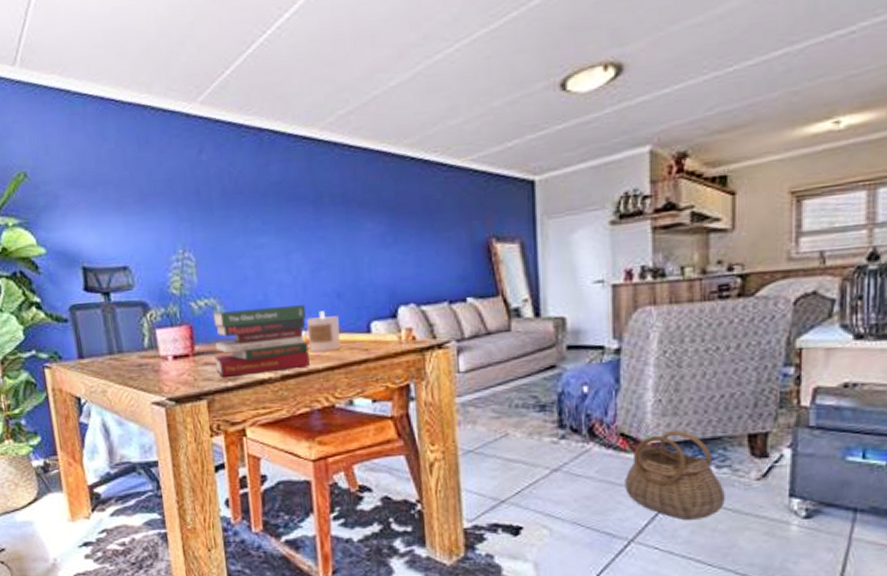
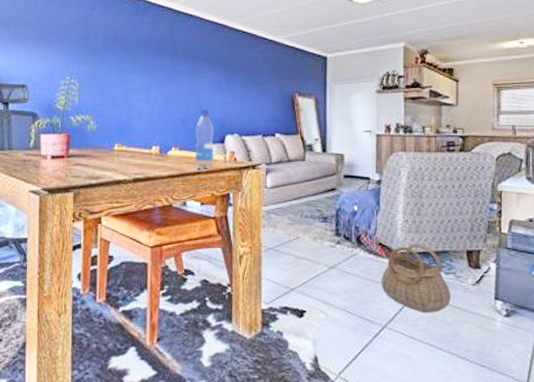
books: present [213,305,310,377] -> none [84,126,157,176]
candle: present [306,311,342,353] -> none [157,133,182,164]
bottle: none [356,273,384,357] -> present [195,109,214,170]

